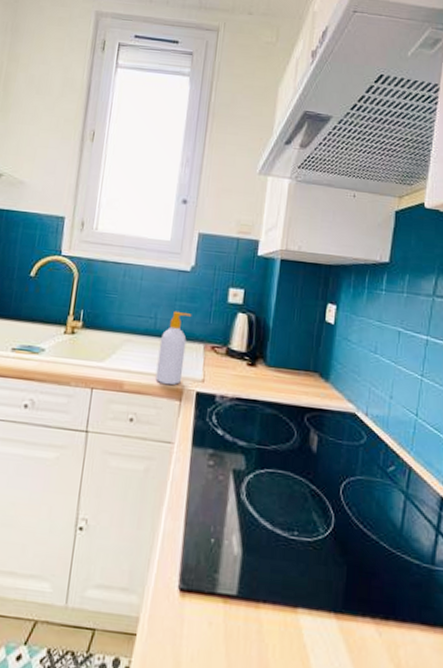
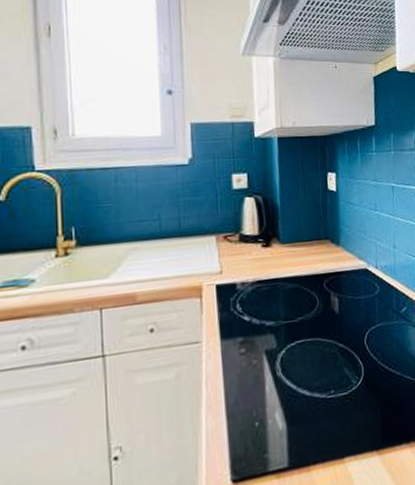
soap bottle: present [155,311,192,385] -> none [168,207,199,286]

